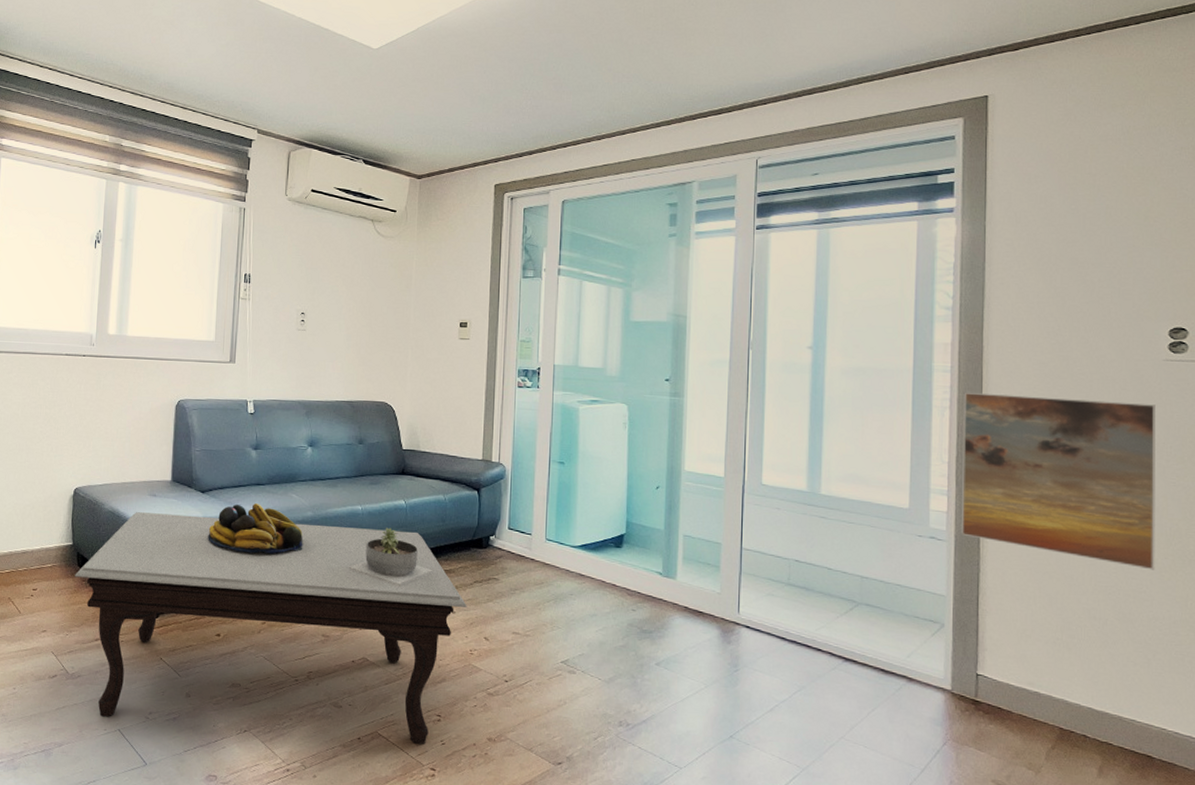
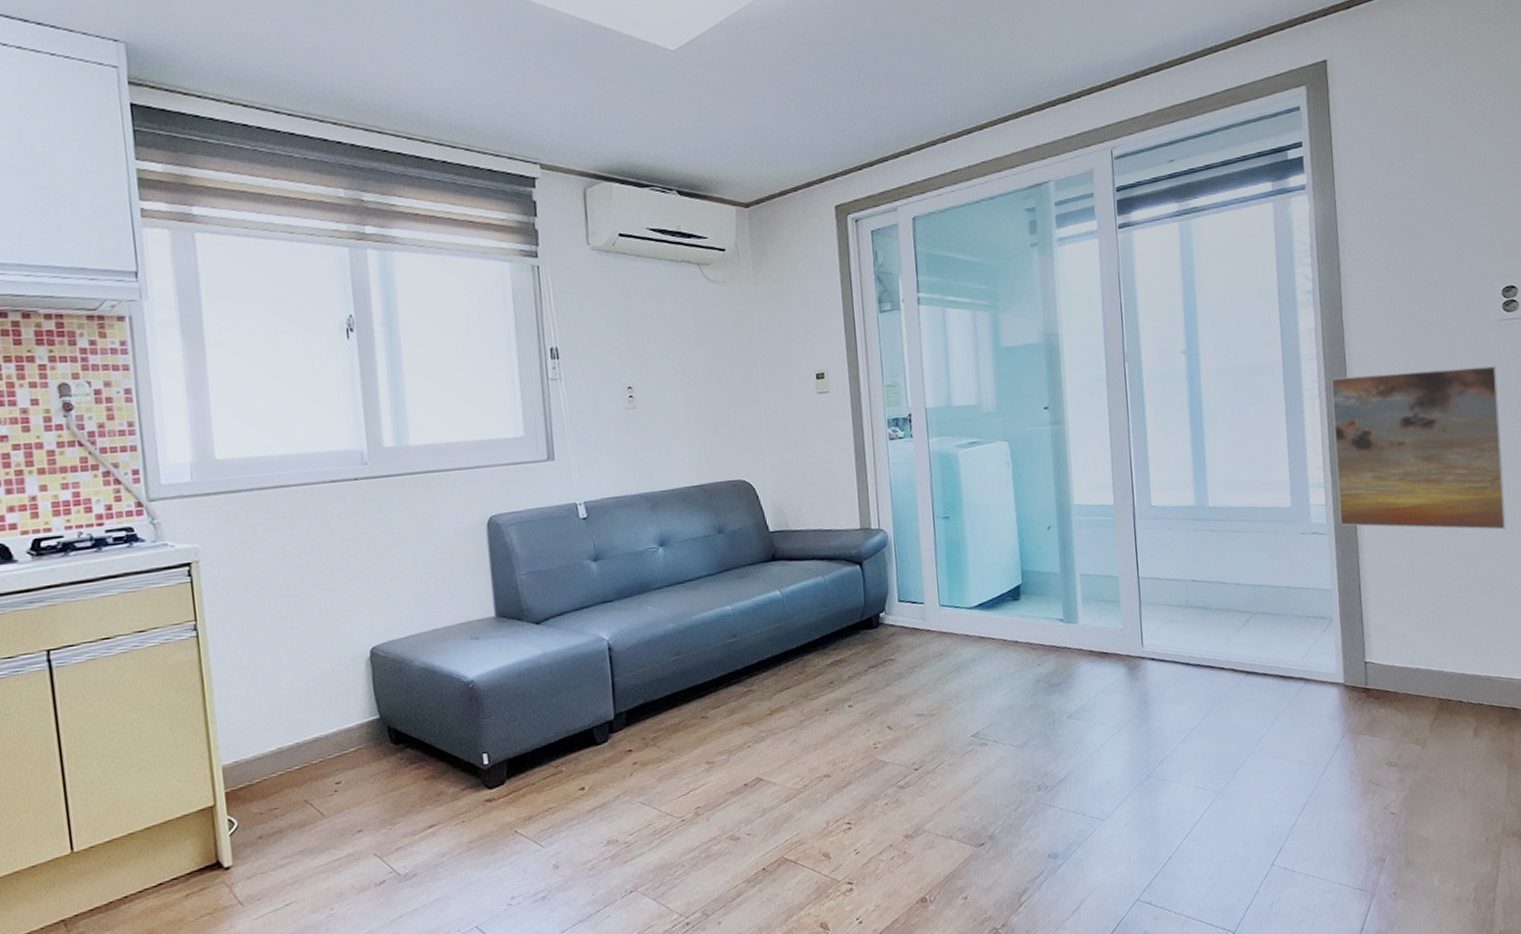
coffee table: present [74,512,467,745] -> none [388,623,864,917]
fruit bowl: present [208,503,303,555] -> none [552,625,670,686]
succulent planter: present [348,527,432,587] -> none [725,624,821,690]

